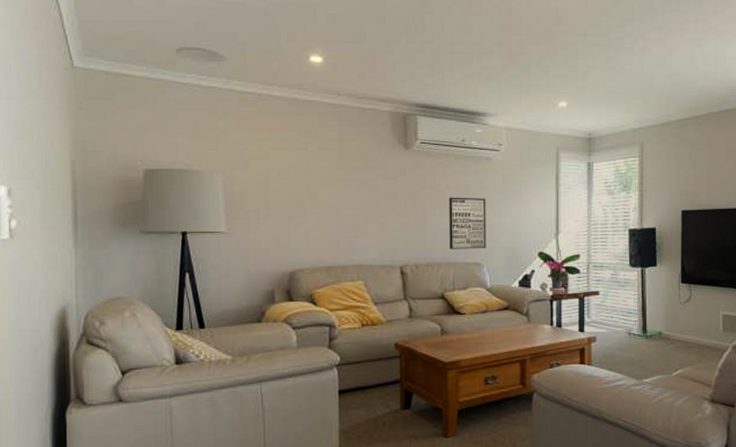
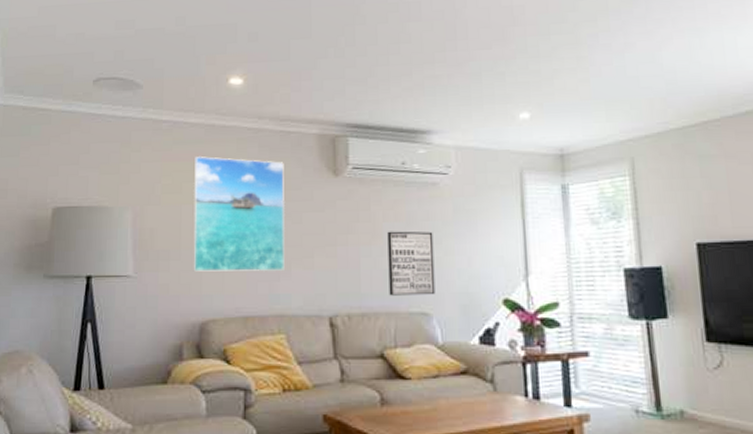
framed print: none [279,126,362,229] -> present [193,155,284,272]

